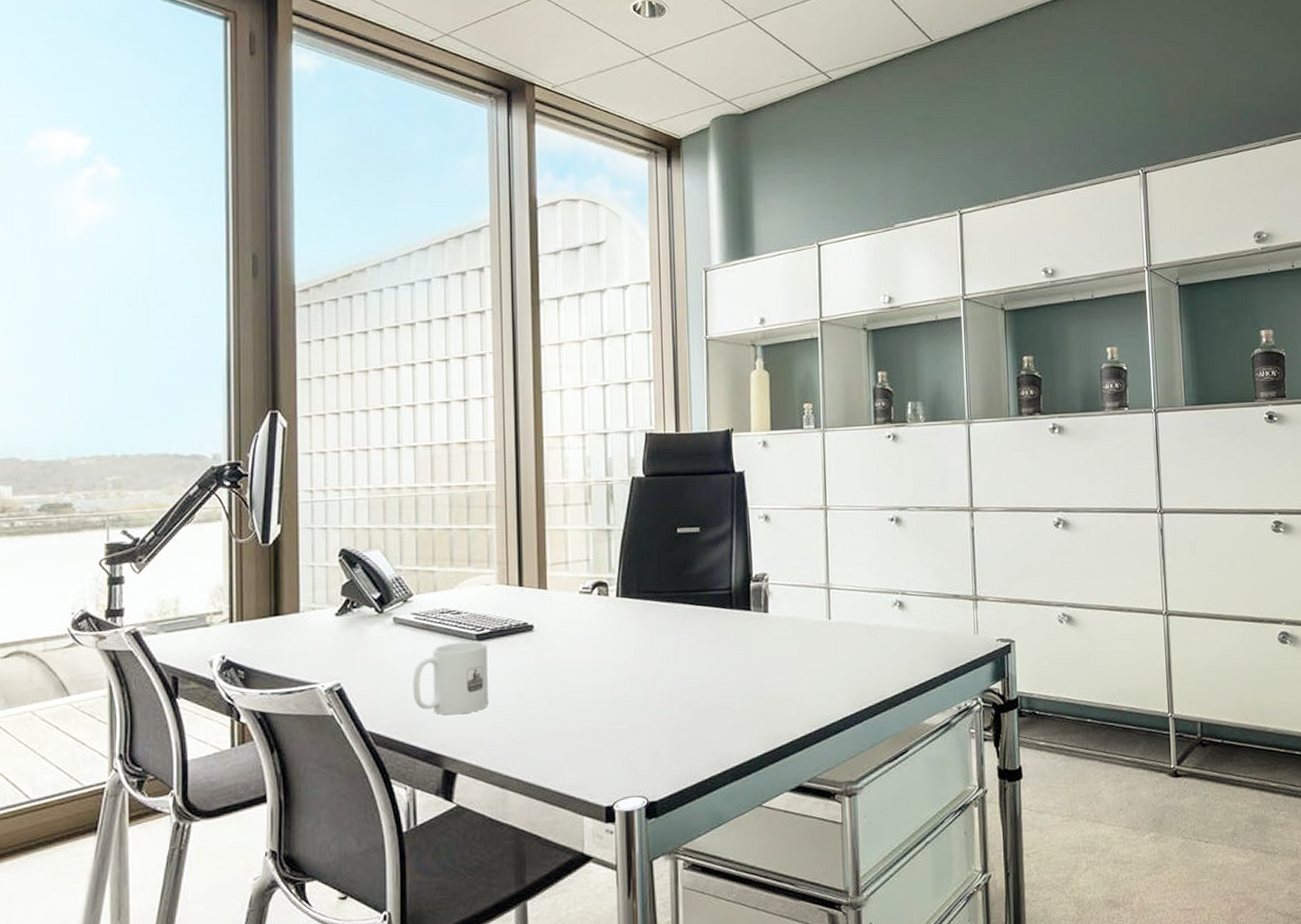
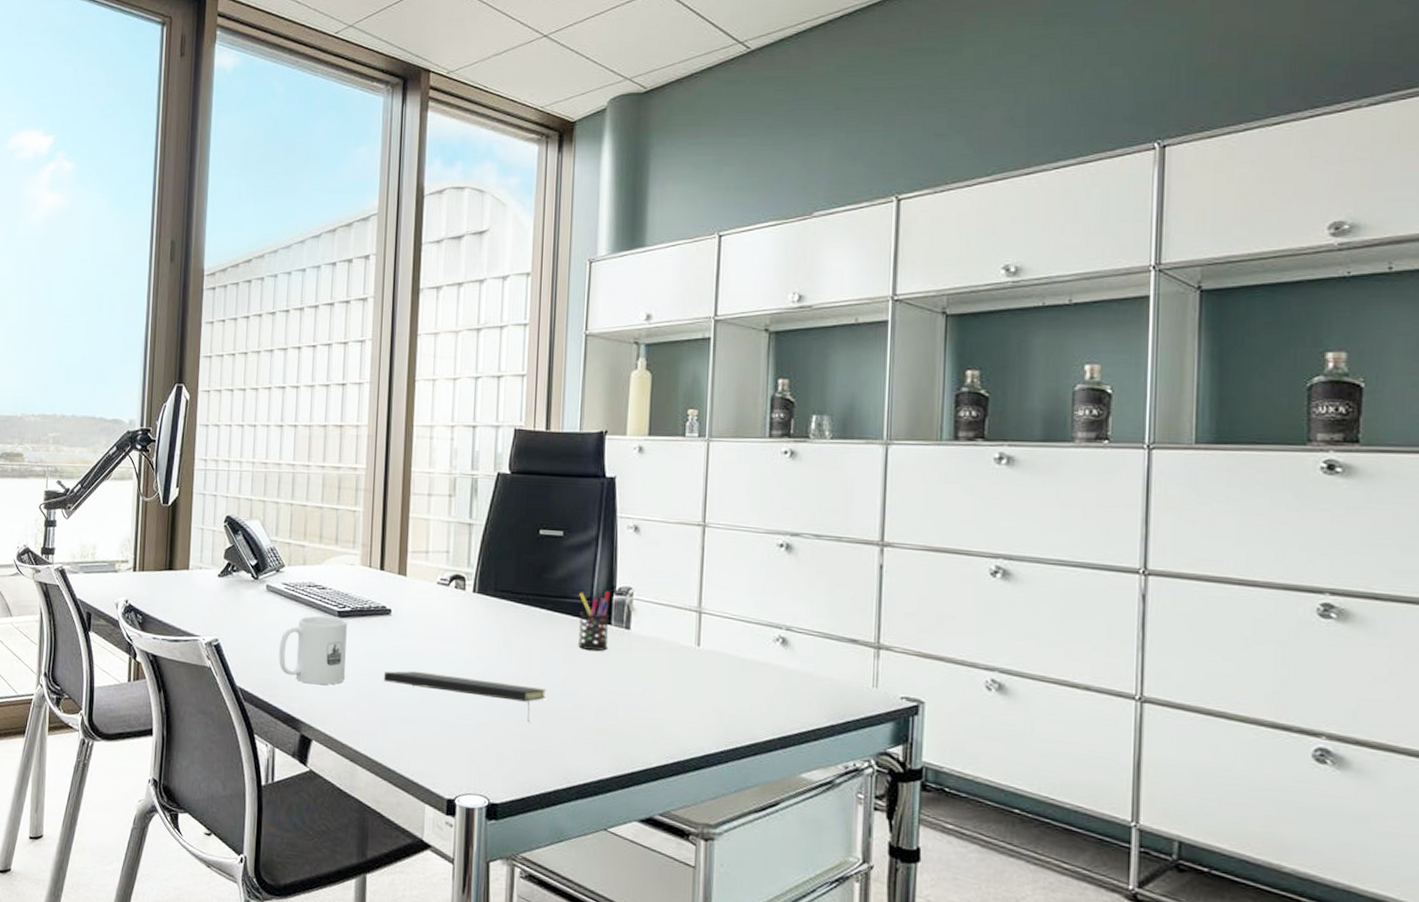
notepad: none [530,681,696,715] -> present [383,670,547,722]
pen holder: none [719,579,750,637] -> present [578,591,611,651]

